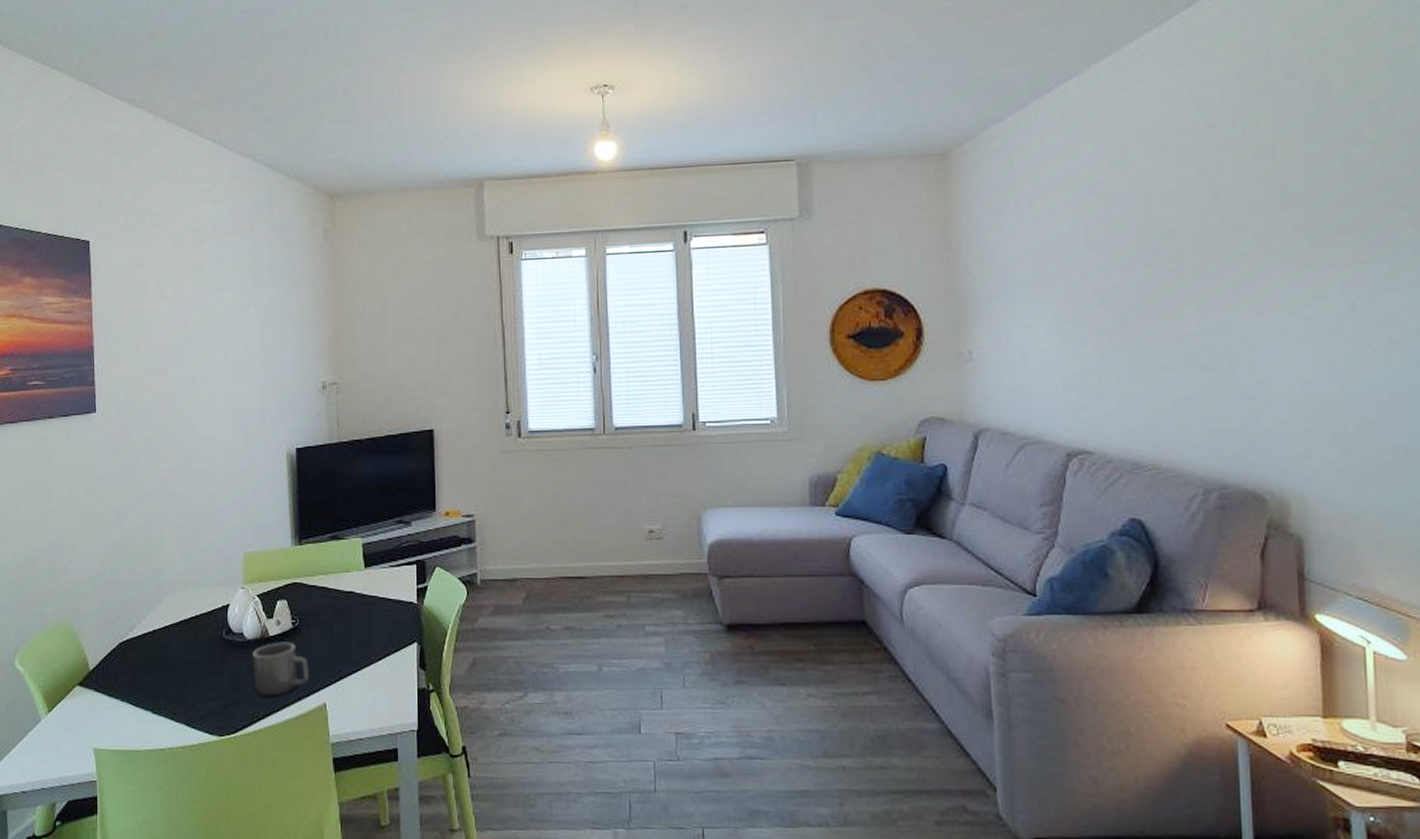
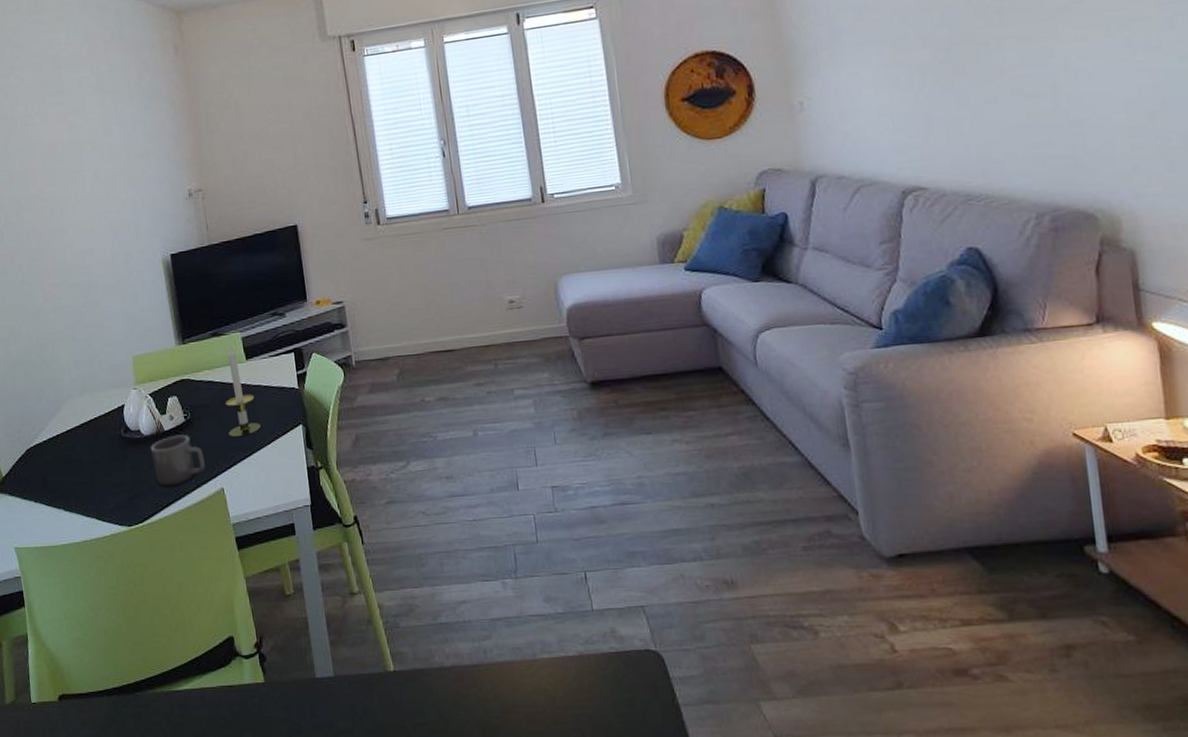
candle: none [337,551,374,650] -> present [225,346,262,438]

